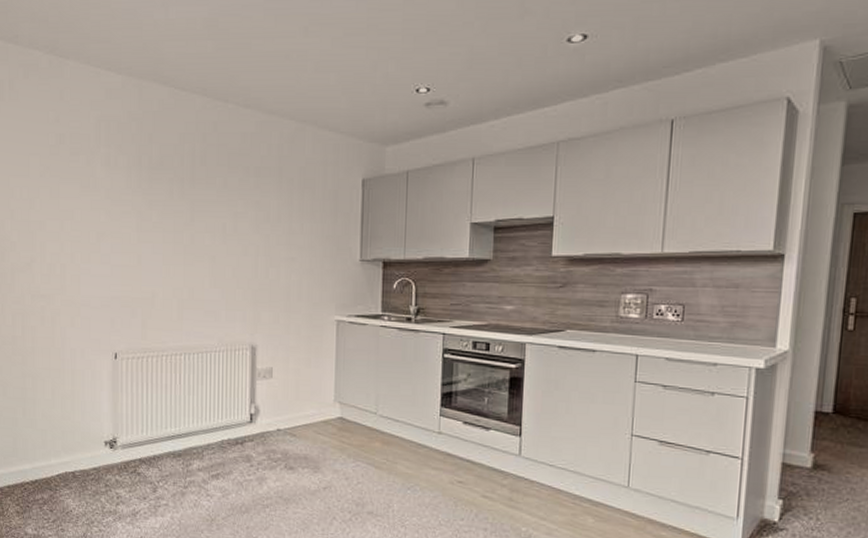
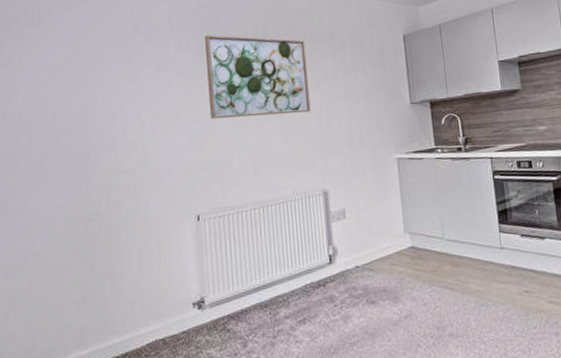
wall art: none [135,154,248,256] -> present [205,35,311,119]

